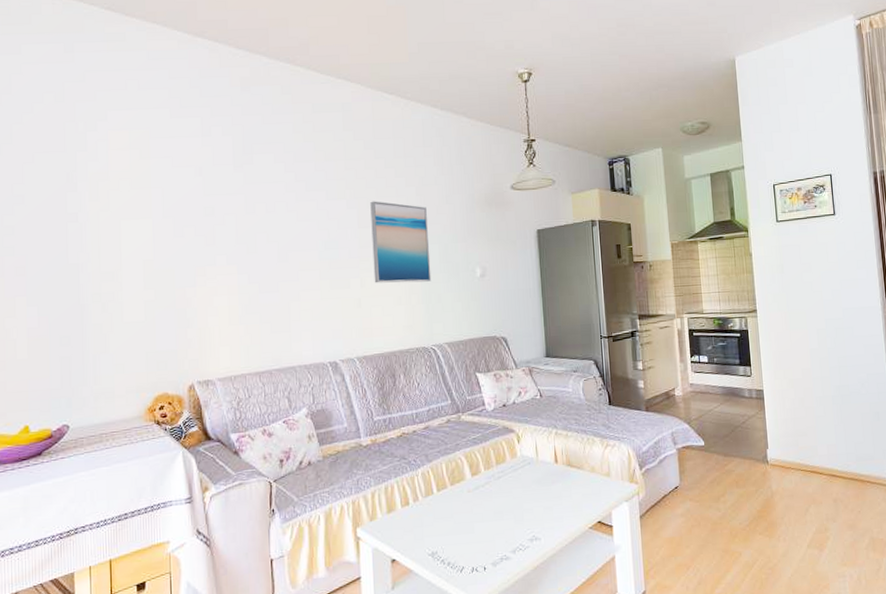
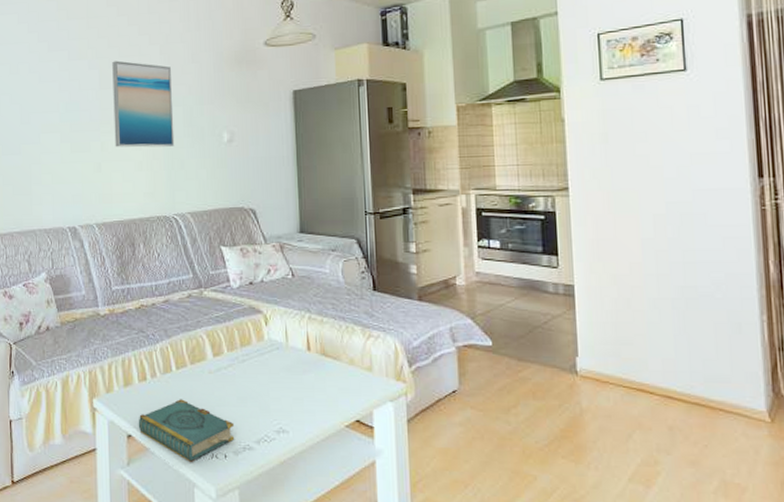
book: none [401,519,493,579] -> present [138,399,235,463]

